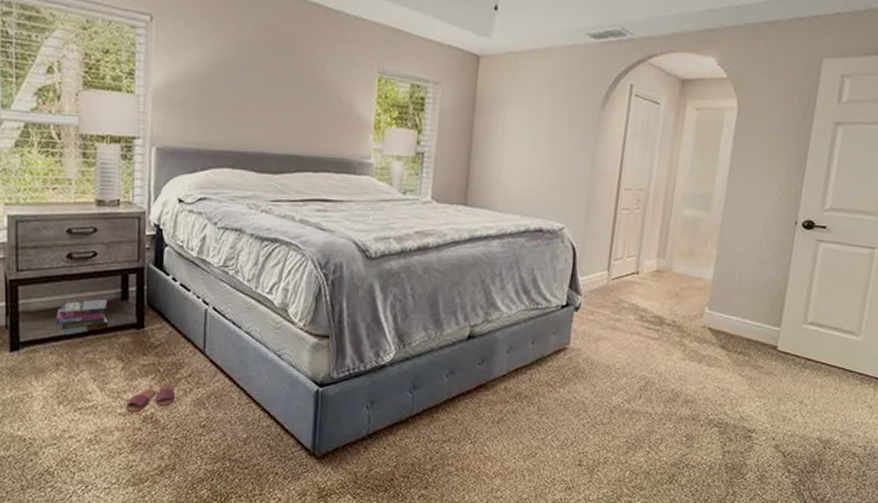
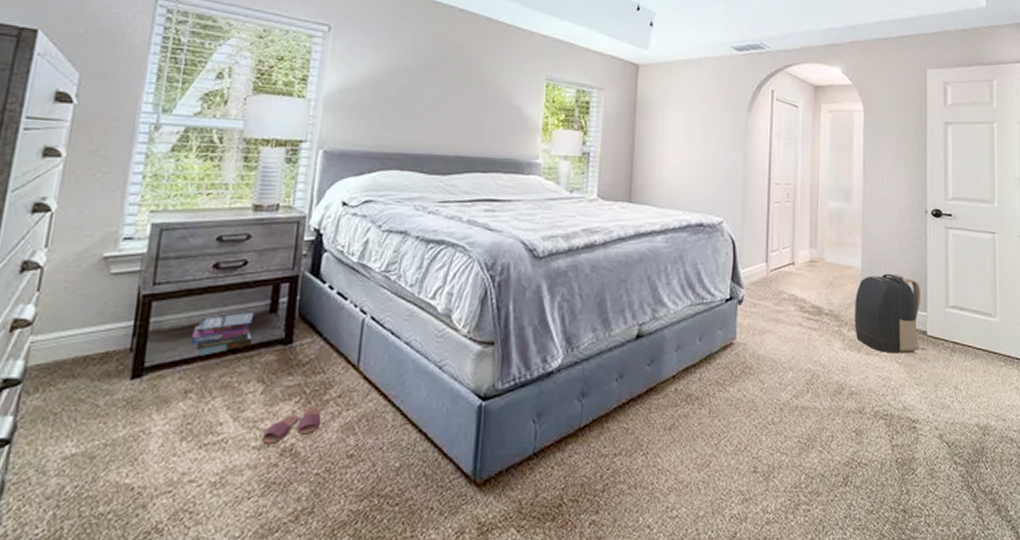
backpack: none [697,286,777,367] -> present [855,273,928,354]

